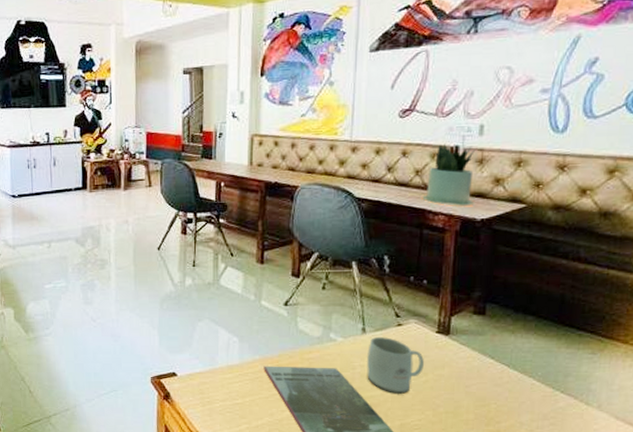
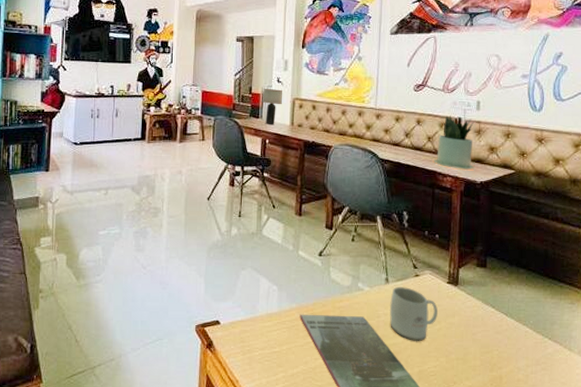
table lamp: none [215,125,239,167] -> present [262,88,283,125]

